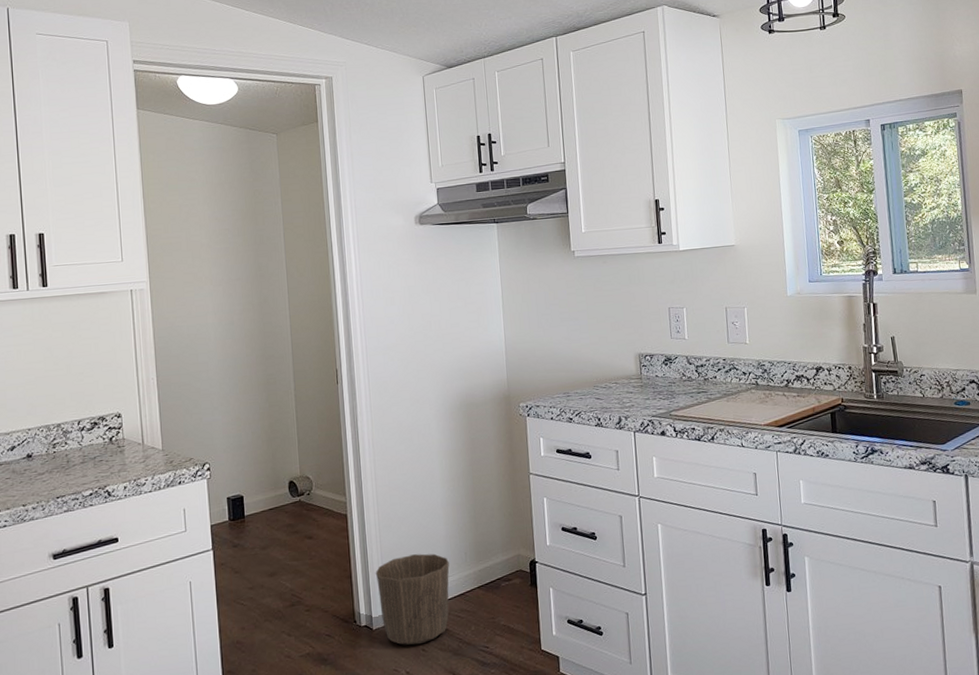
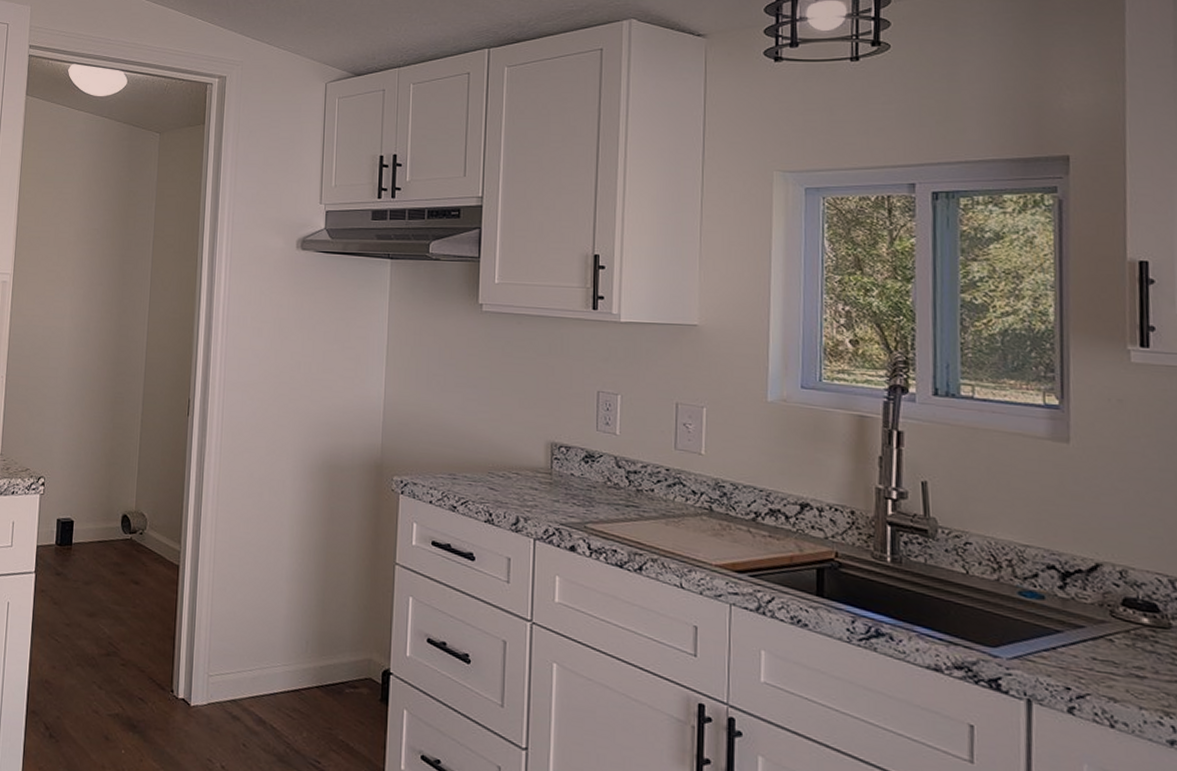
waste basket: present [375,553,450,646] -> none [201,628,287,738]

